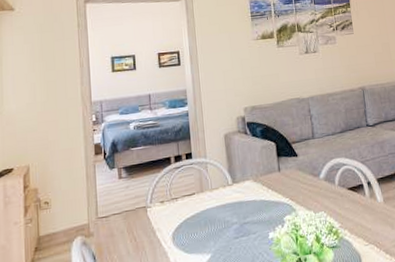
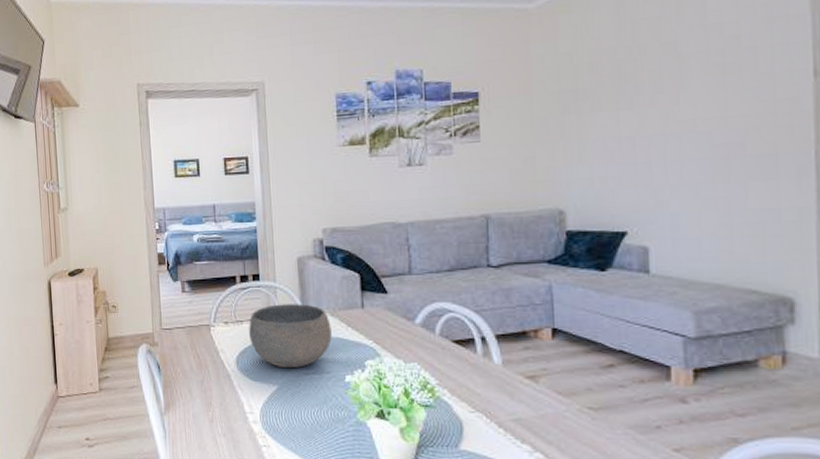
bowl: none [183,174,256,236] -> present [249,304,332,368]

